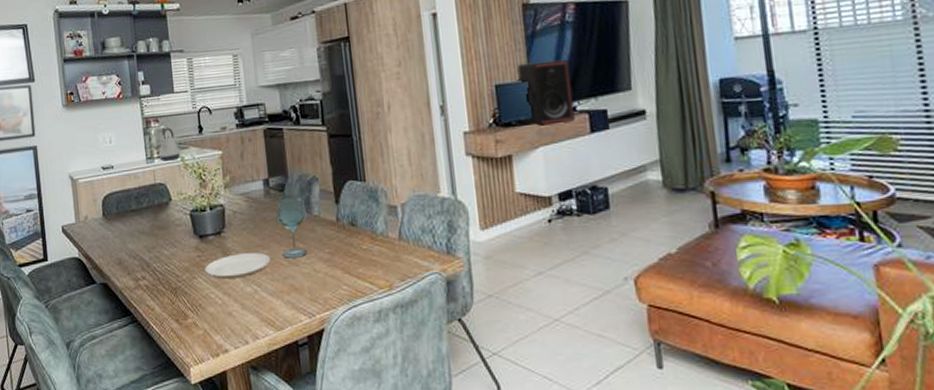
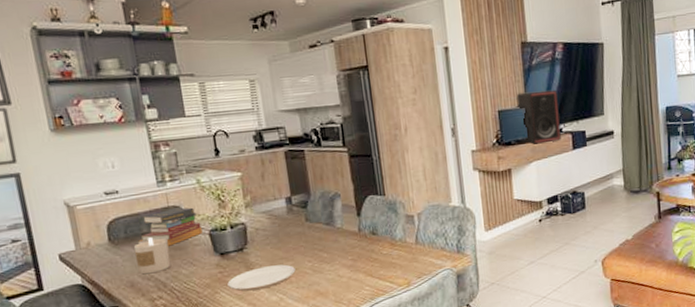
candle: none [123,215,155,253] -> present [133,237,172,275]
books: none [127,185,184,225] -> present [138,207,203,246]
kettle: present [158,127,181,161] -> none [170,151,196,185]
wine glass: present [276,196,308,258] -> none [299,211,331,268]

